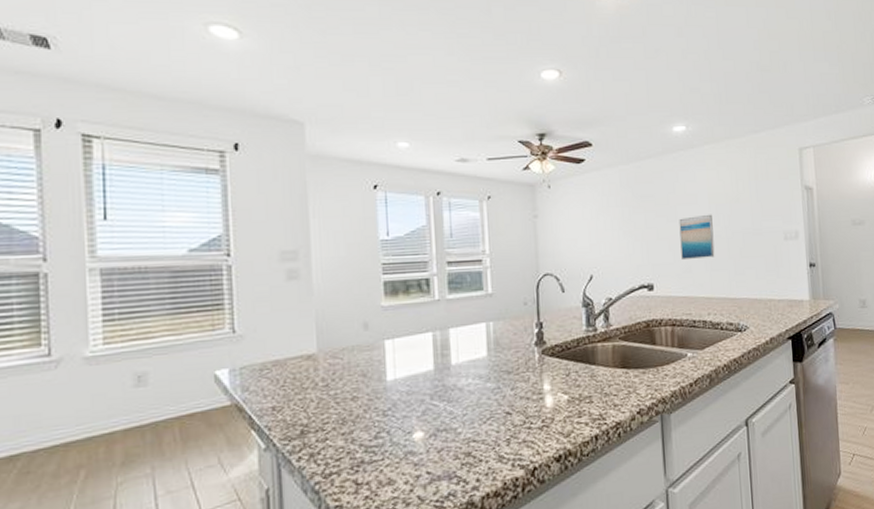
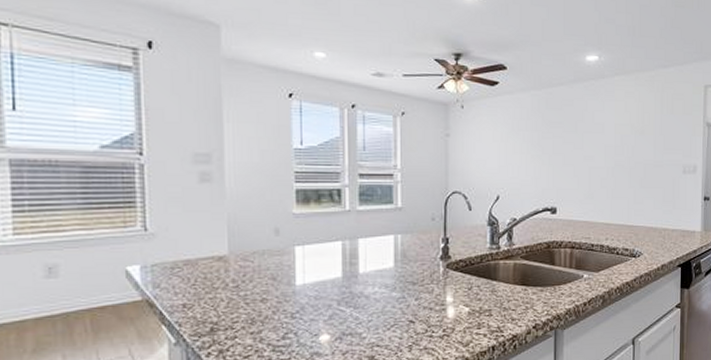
wall art: present [679,214,715,261] -> none [585,144,617,187]

